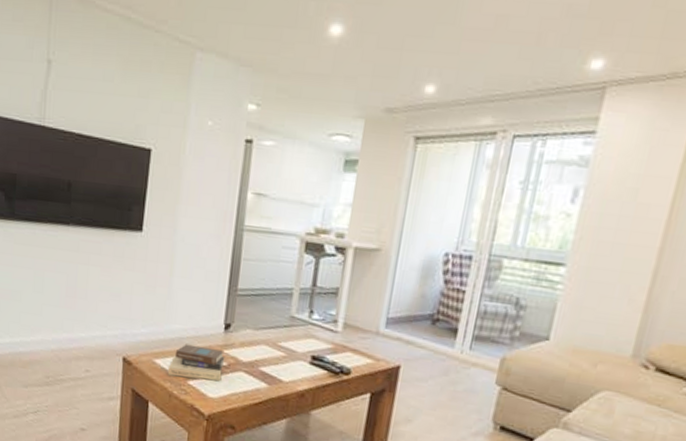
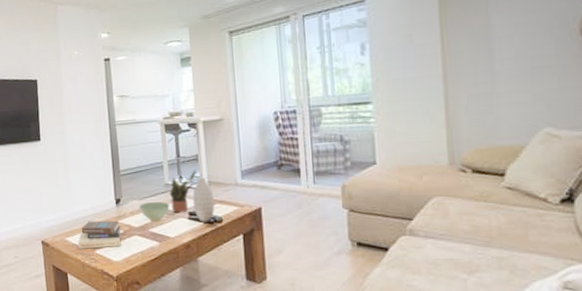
bowl: none [252,334,291,361] -> present [138,201,170,223]
potted plant: none [292,306,332,356] -> present [169,170,196,213]
vase: none [319,316,347,373] -> present [193,177,215,224]

